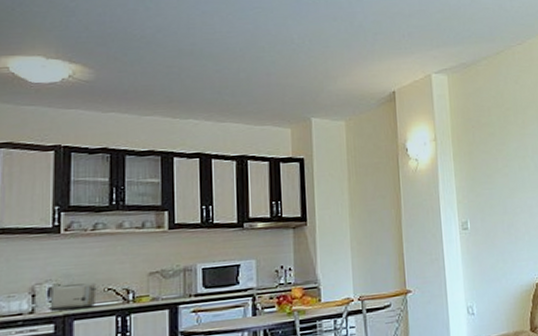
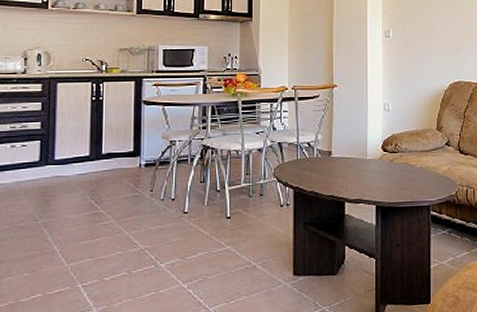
toaster: present [49,282,98,311] -> none [38,52,78,74]

